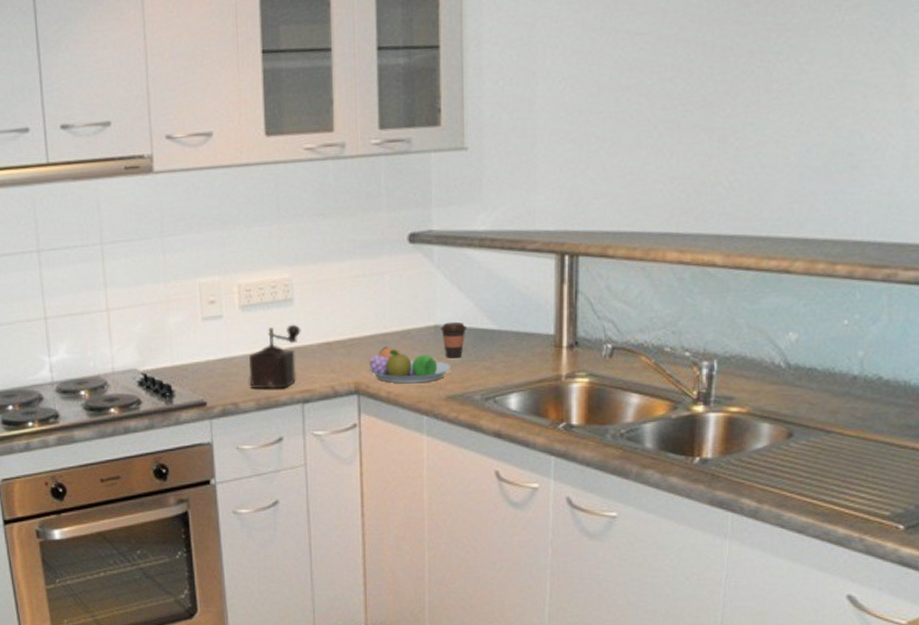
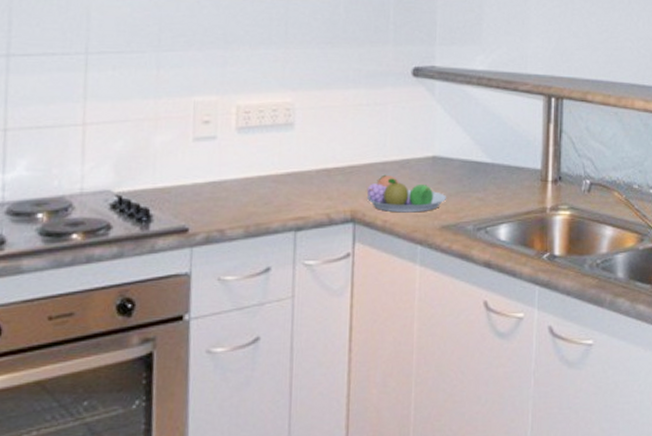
pepper mill: present [249,324,301,390] -> none [239,149,300,216]
coffee cup: present [440,321,468,358] -> none [438,153,464,189]

